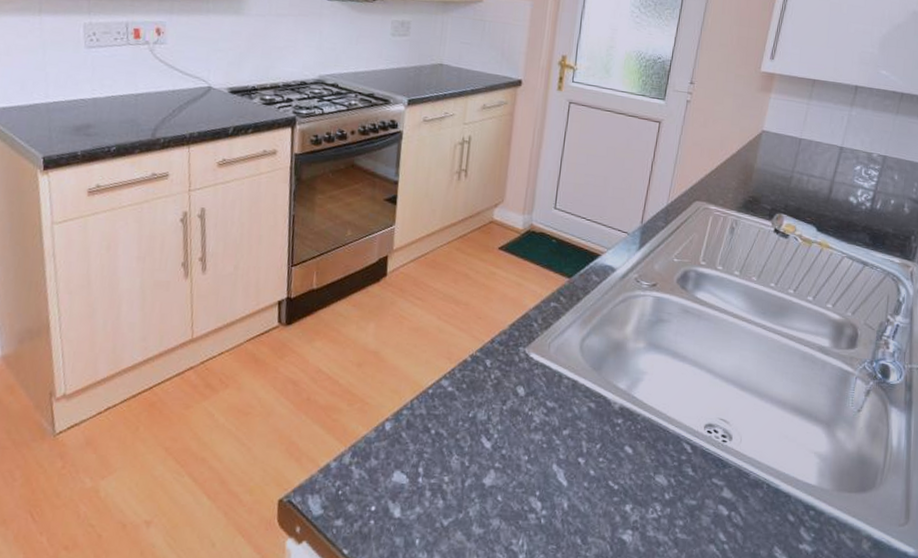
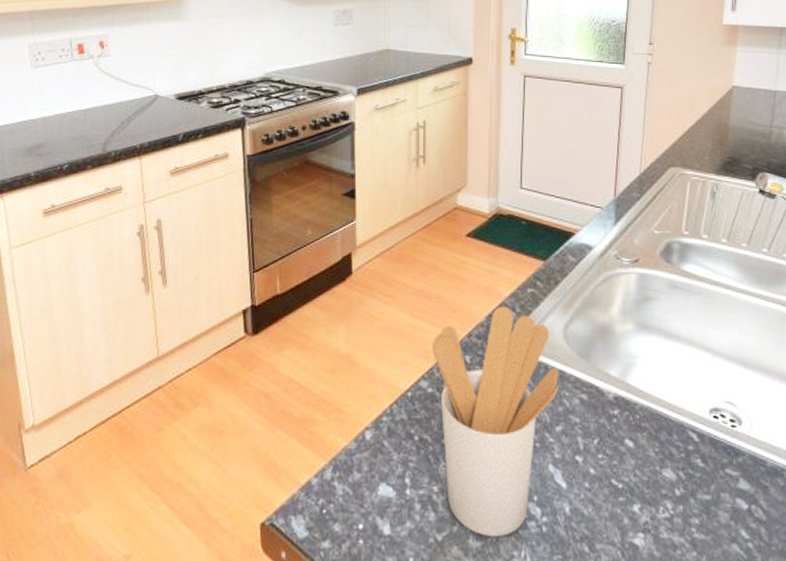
utensil holder: none [456,317,571,526] -> present [432,306,559,538]

